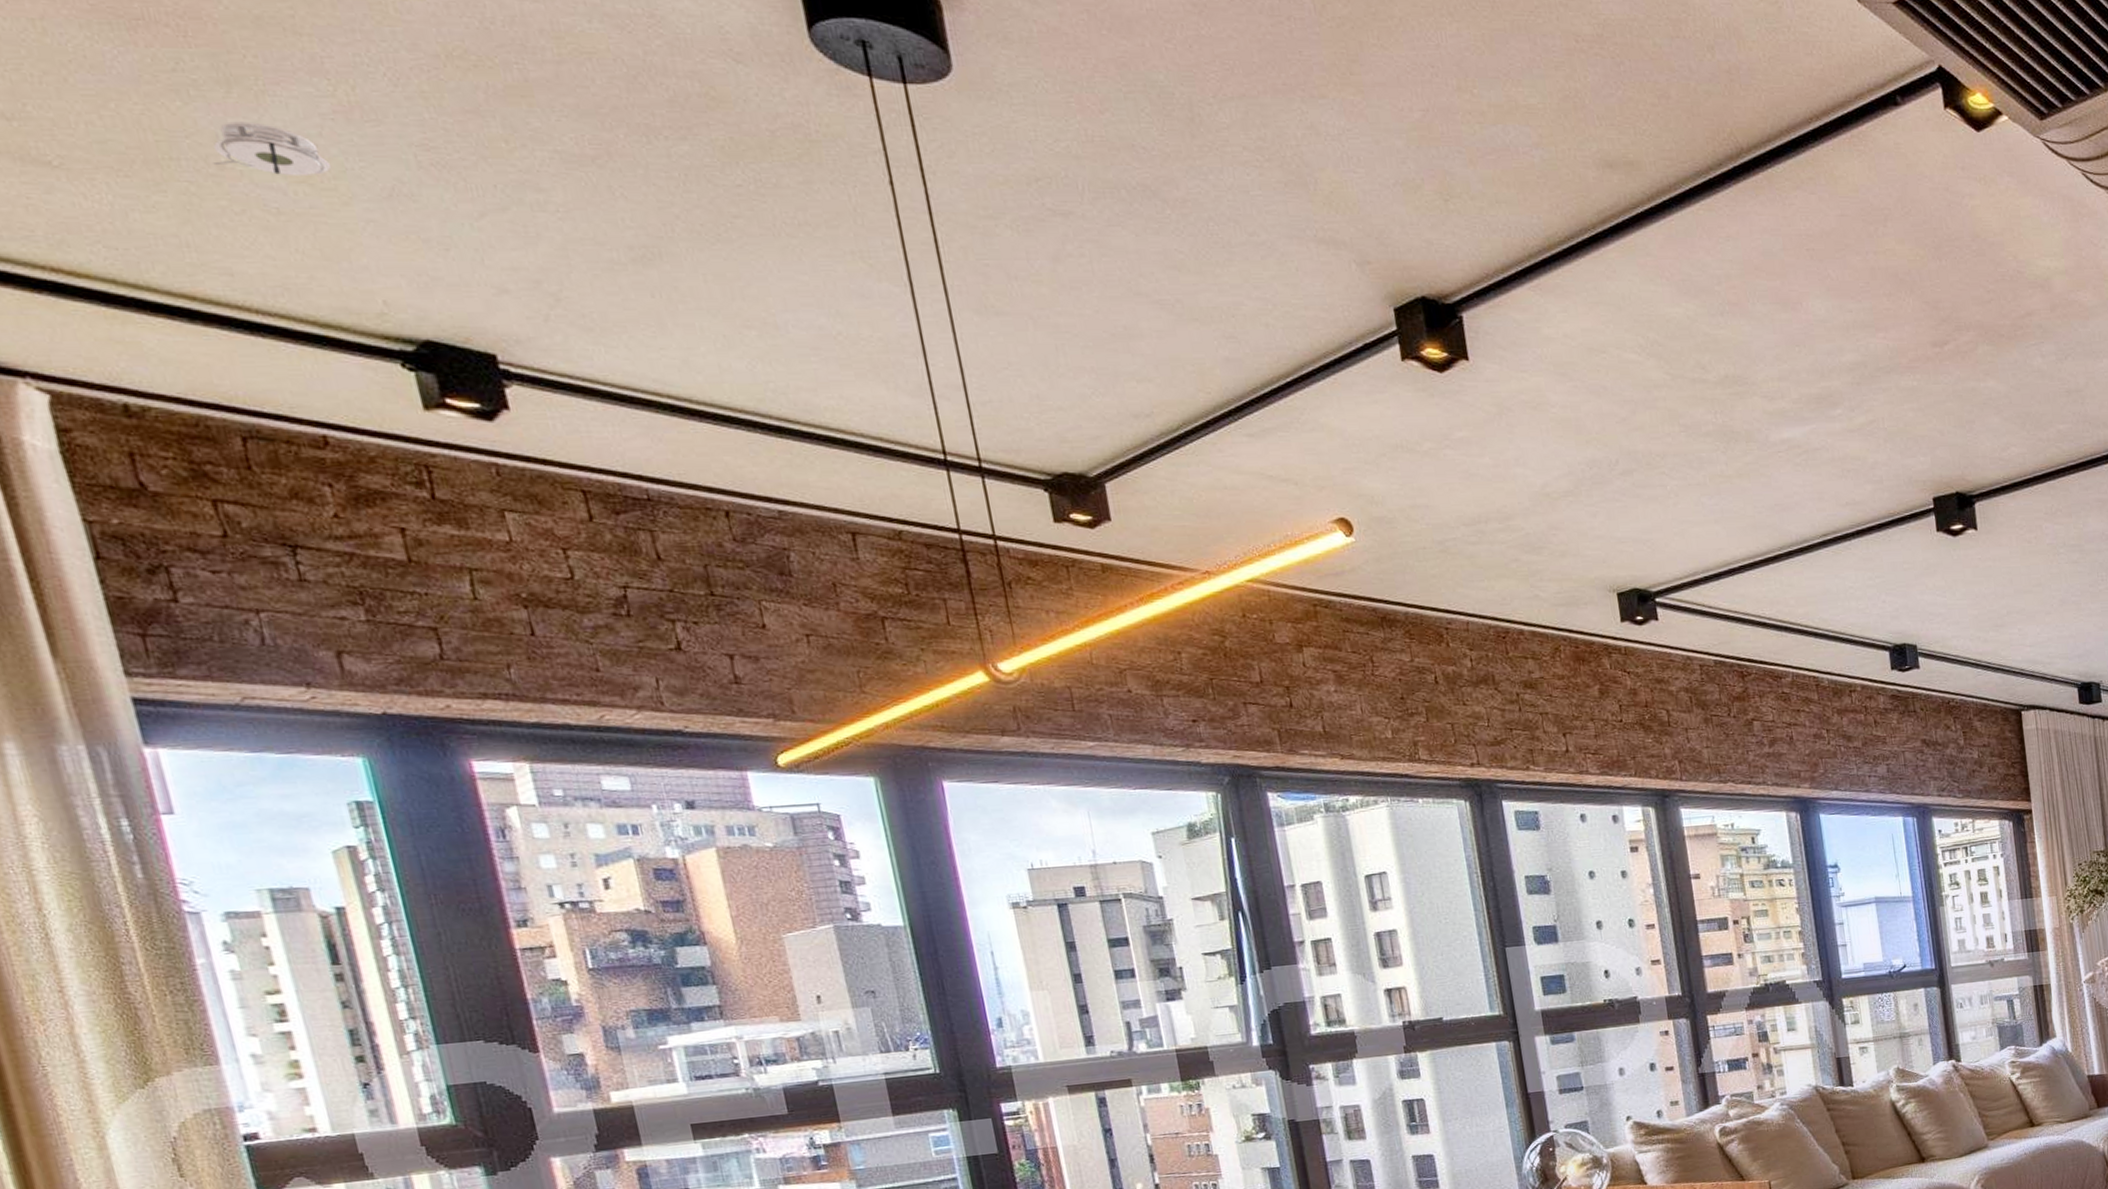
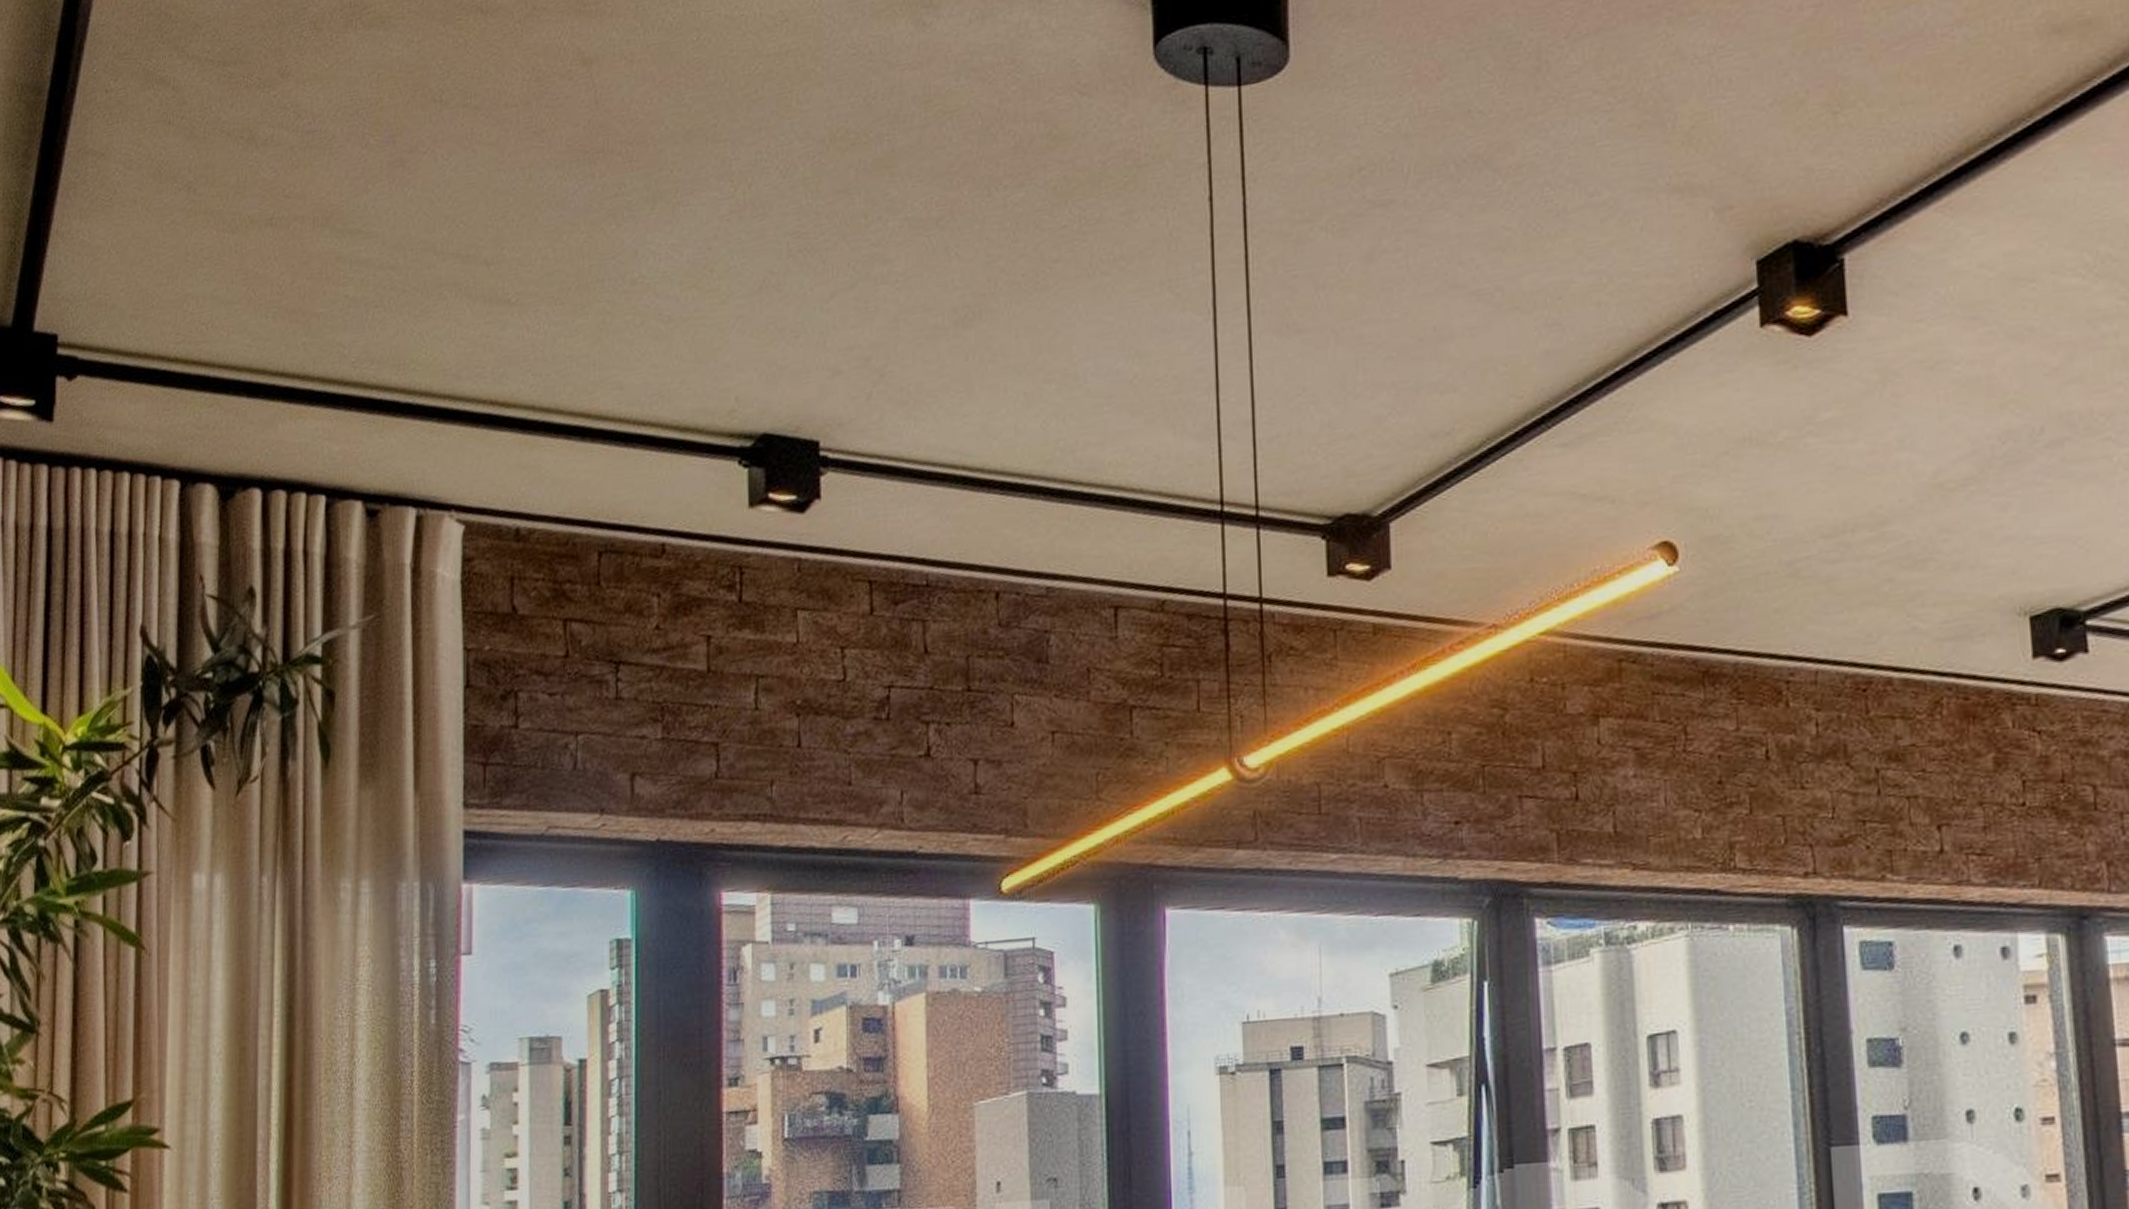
smoke detector: present [212,121,332,177] -> none [628,234,719,283]

